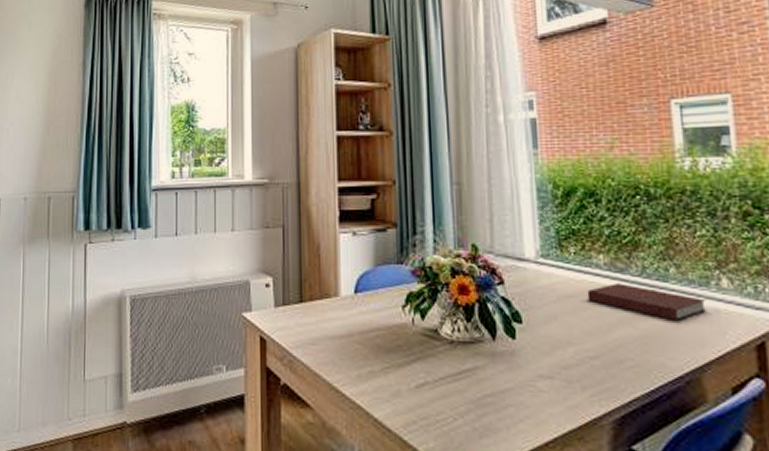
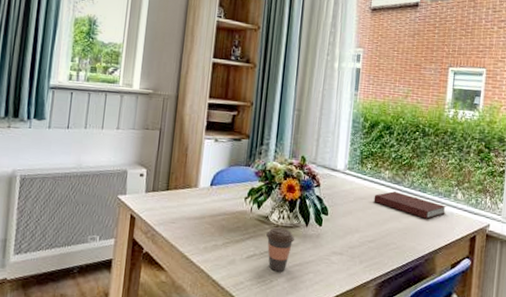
coffee cup: none [439,344,479,405] -> present [266,227,294,271]

